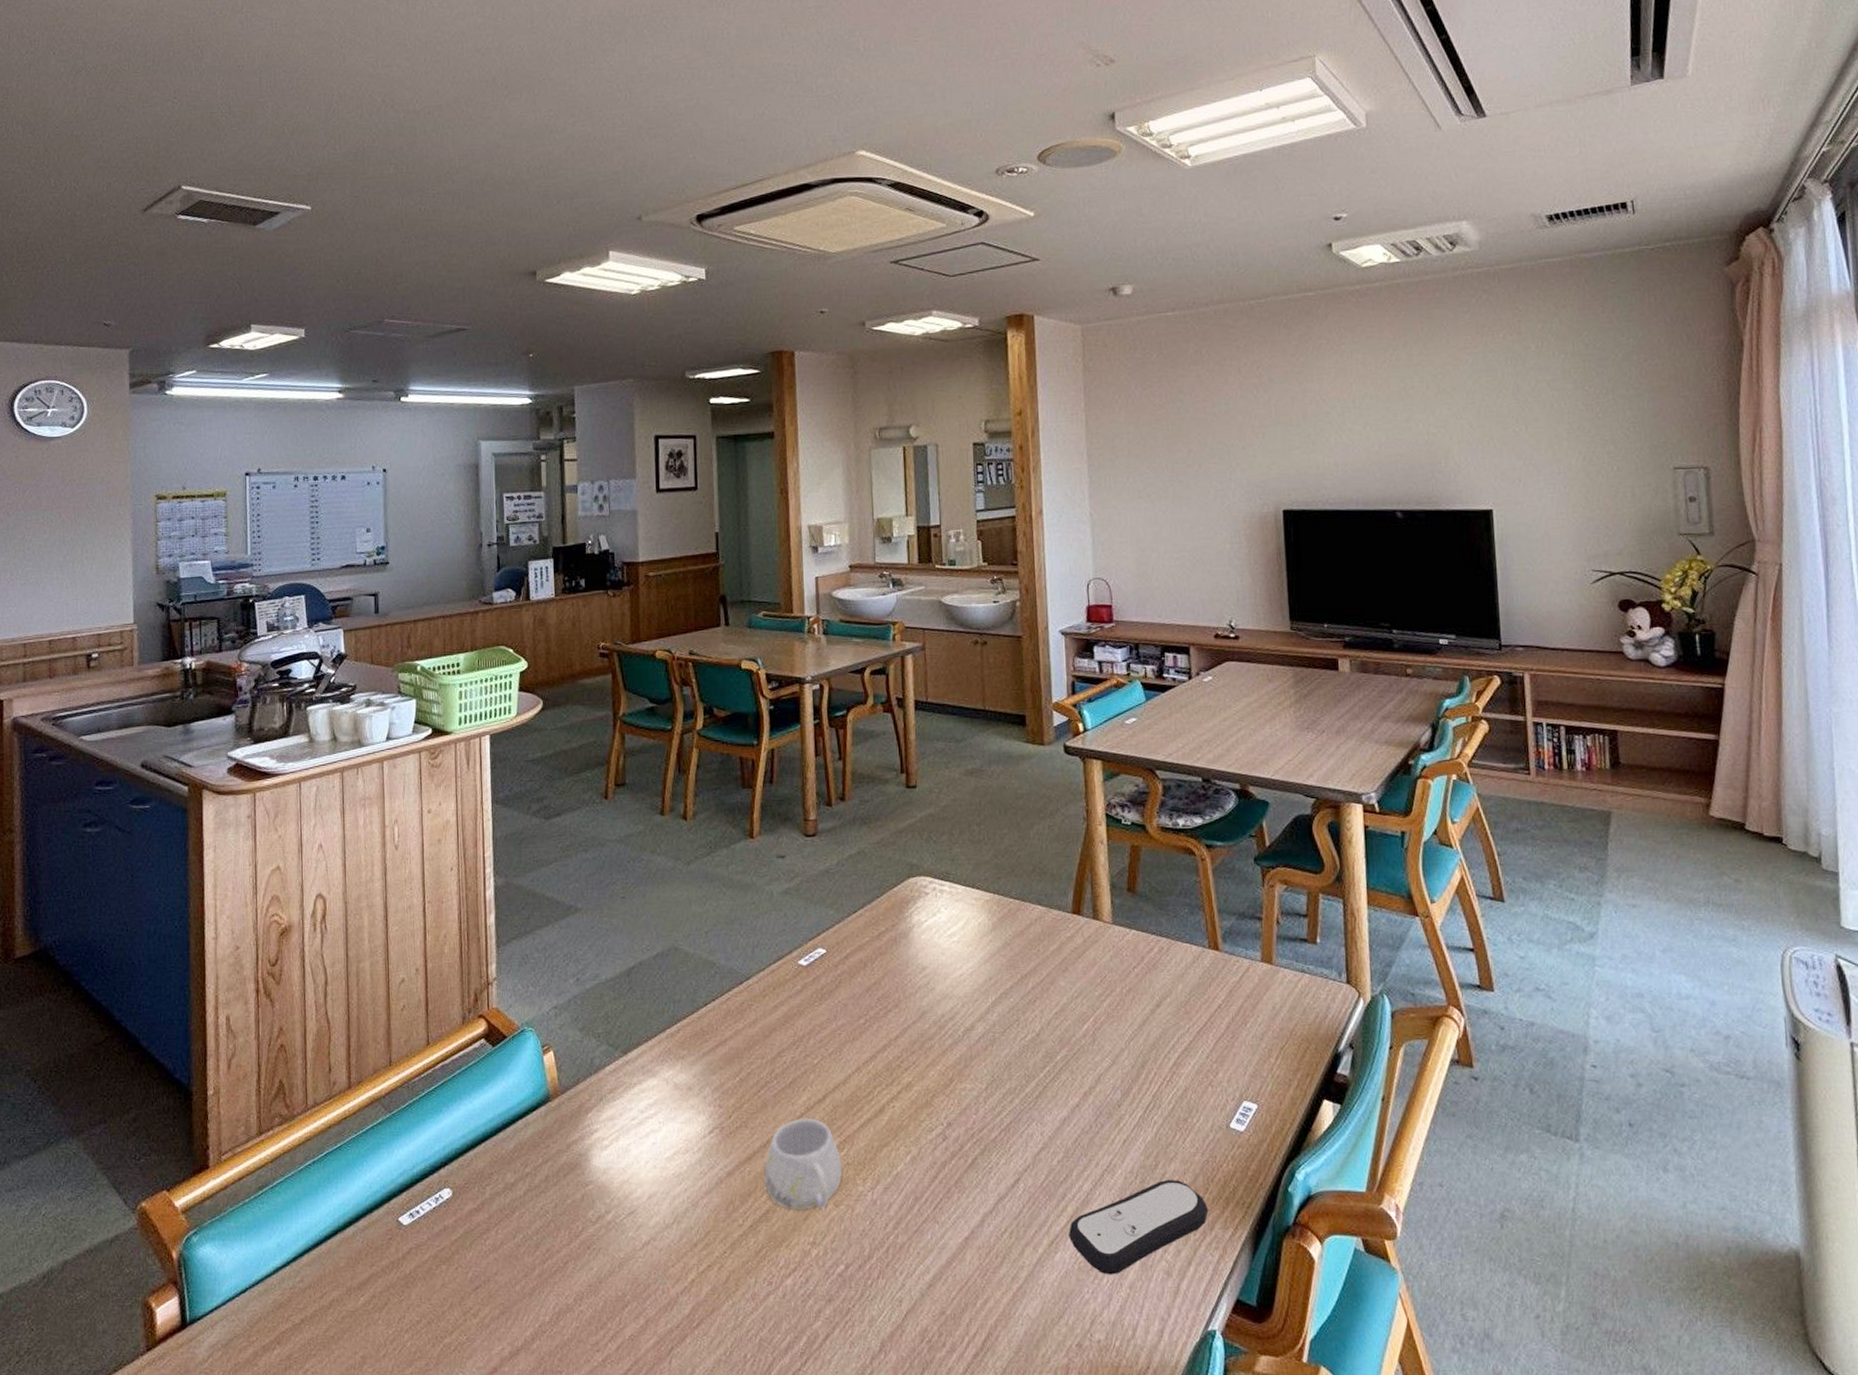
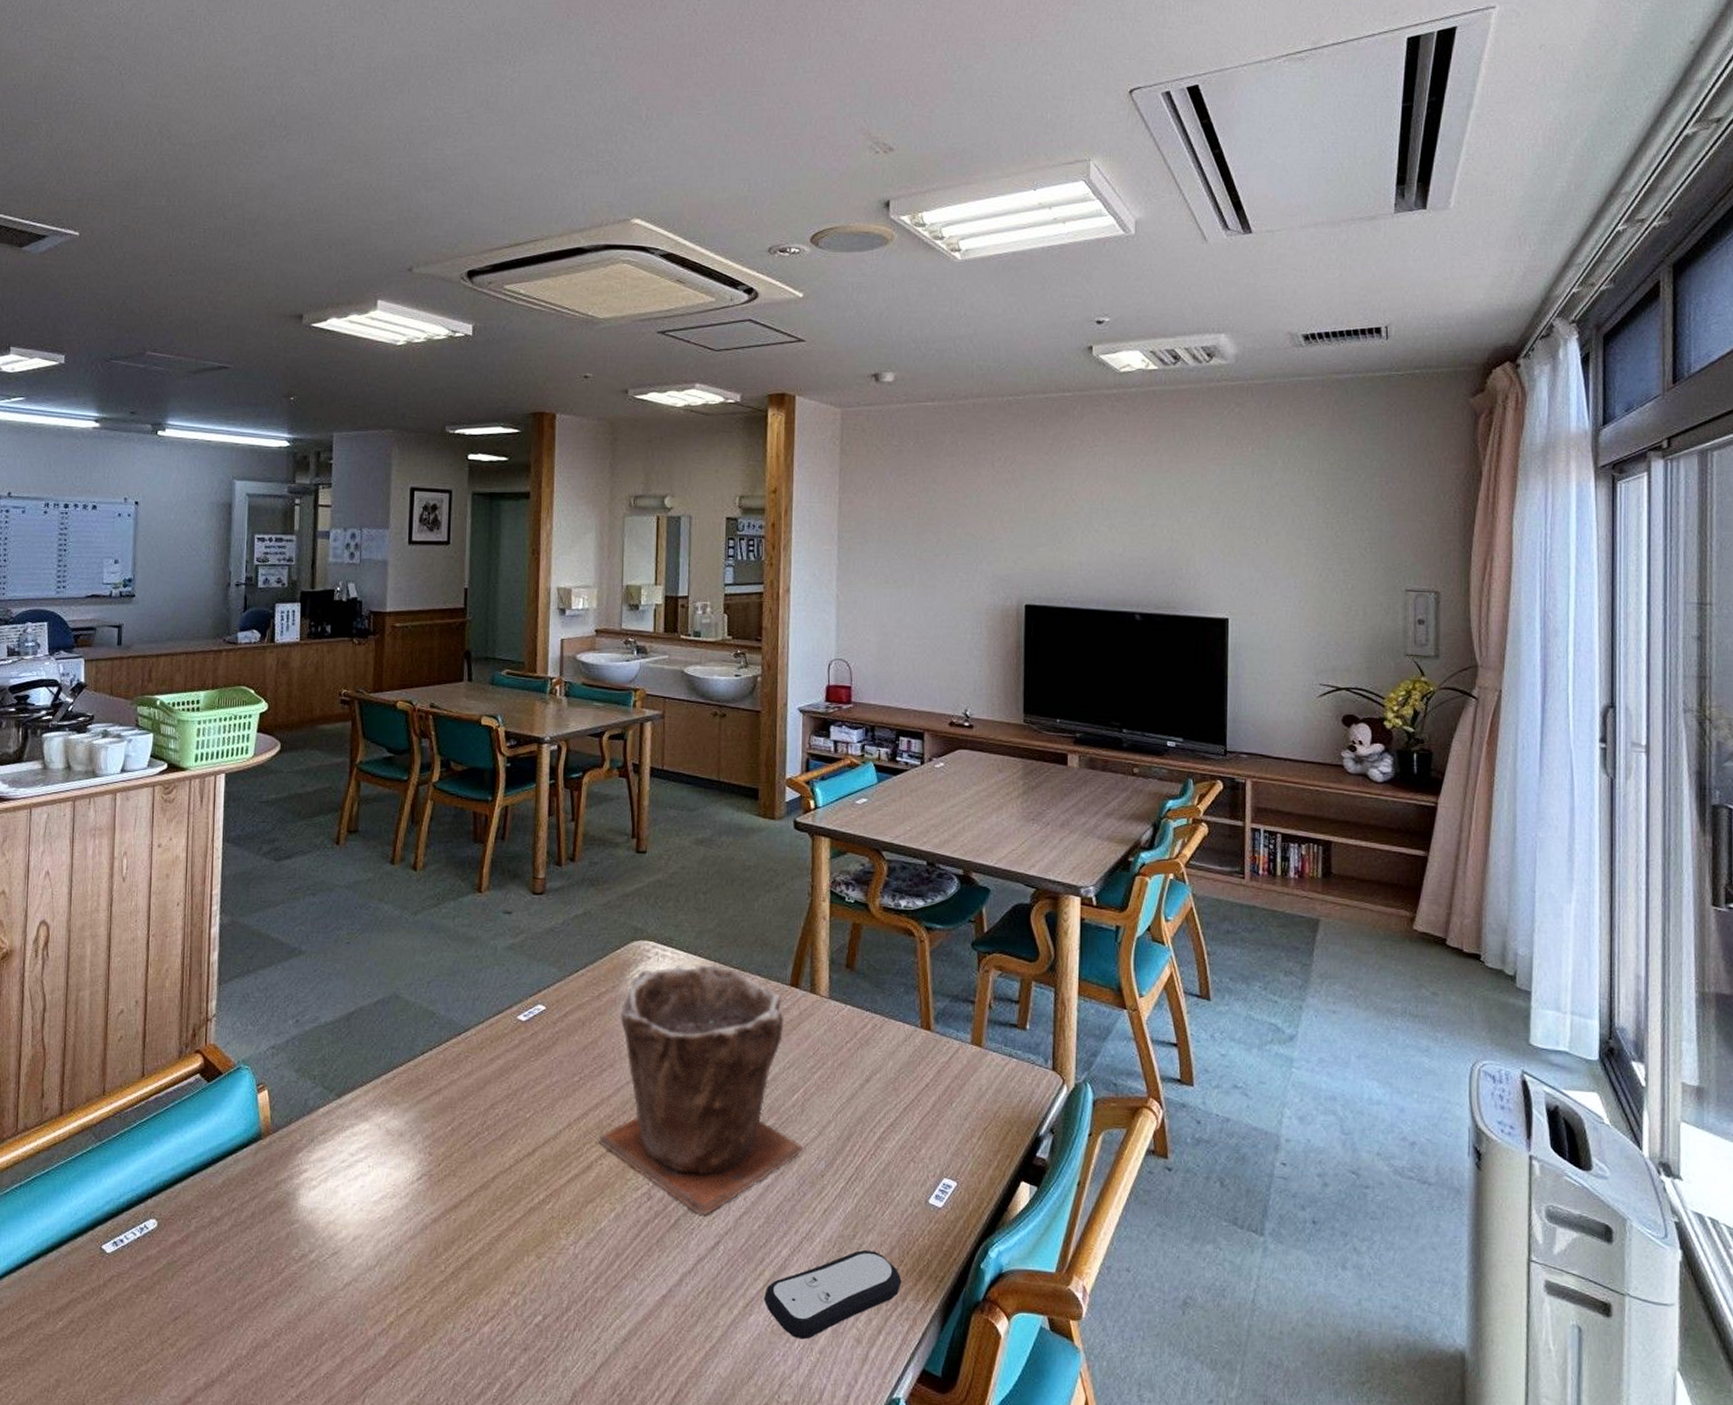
mug: present [764,1118,842,1210] -> none [469,1170,546,1260]
plant pot: none [888,897,1098,1153] -> present [598,965,803,1215]

